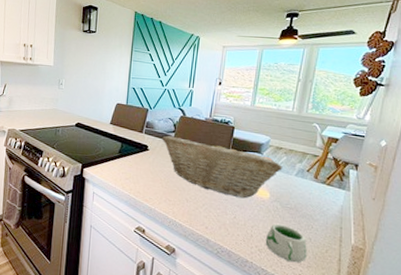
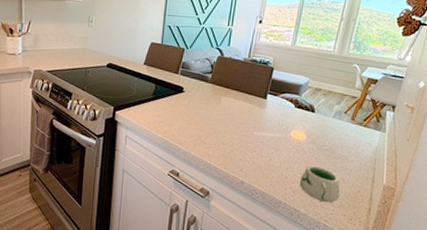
fruit basket: present [162,136,283,198] -> none [198,77,321,140]

